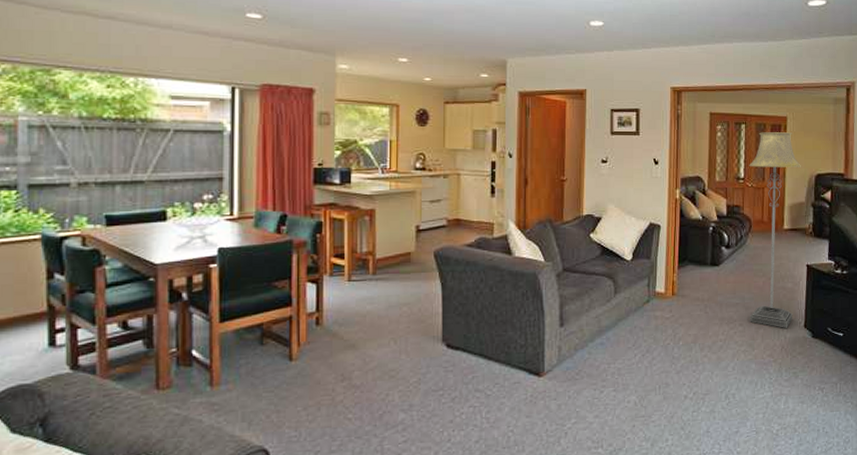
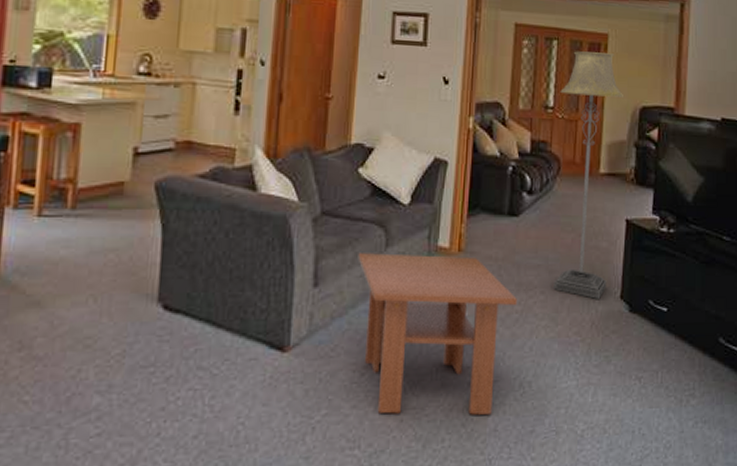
coffee table: none [593,299,721,421] -> present [358,253,517,416]

